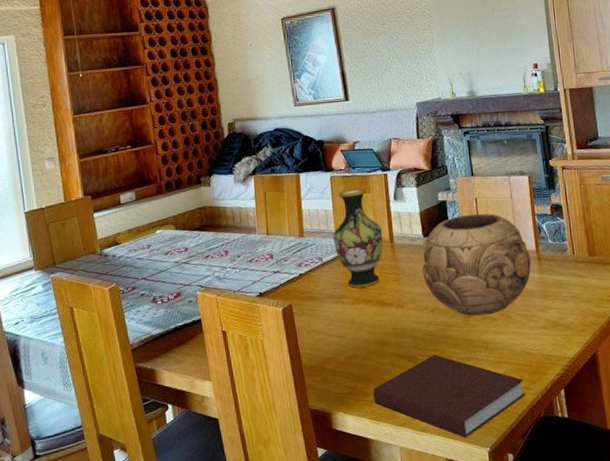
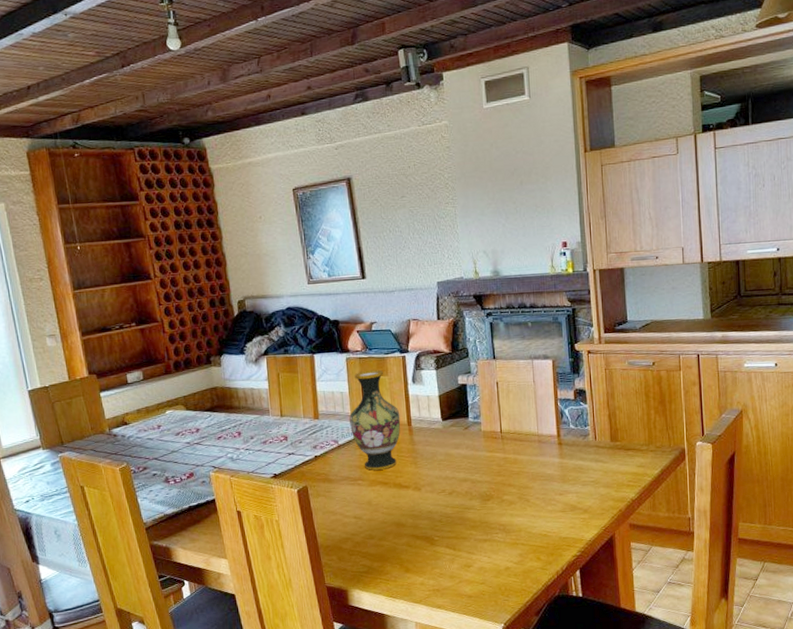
notebook: present [373,354,526,438] -> none [389,536,542,615]
decorative bowl: present [422,213,531,316] -> none [440,397,551,499]

